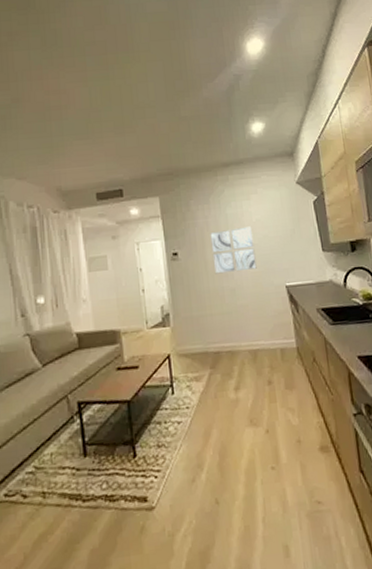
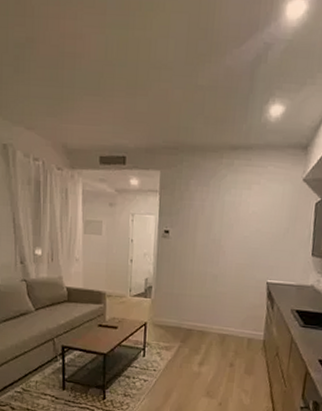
wall art: present [210,226,257,274] -> none [200,216,247,261]

